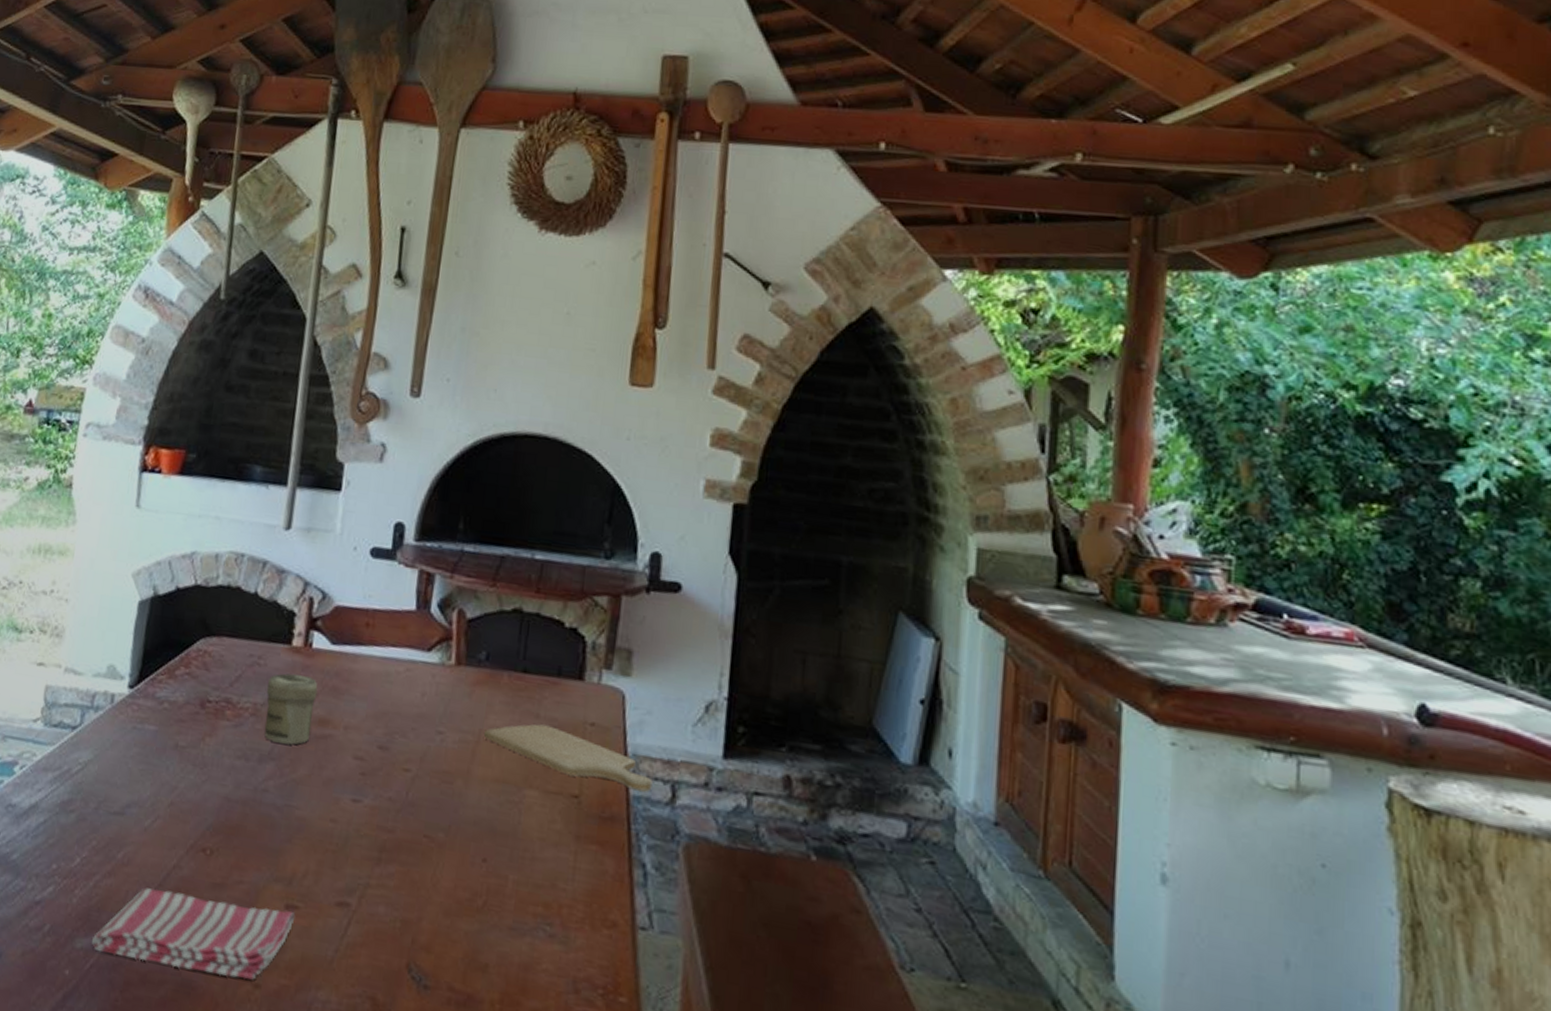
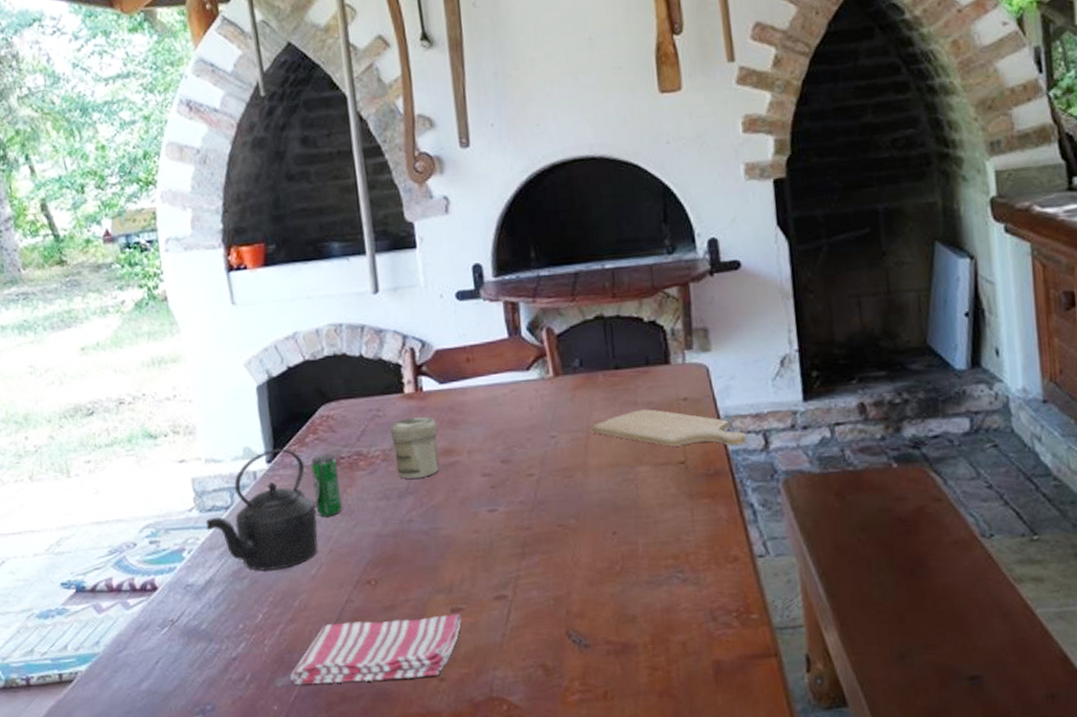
kettle: none [46,674,169,812] -> present [205,448,318,570]
beverage can: none [167,692,203,764] -> present [311,454,342,517]

